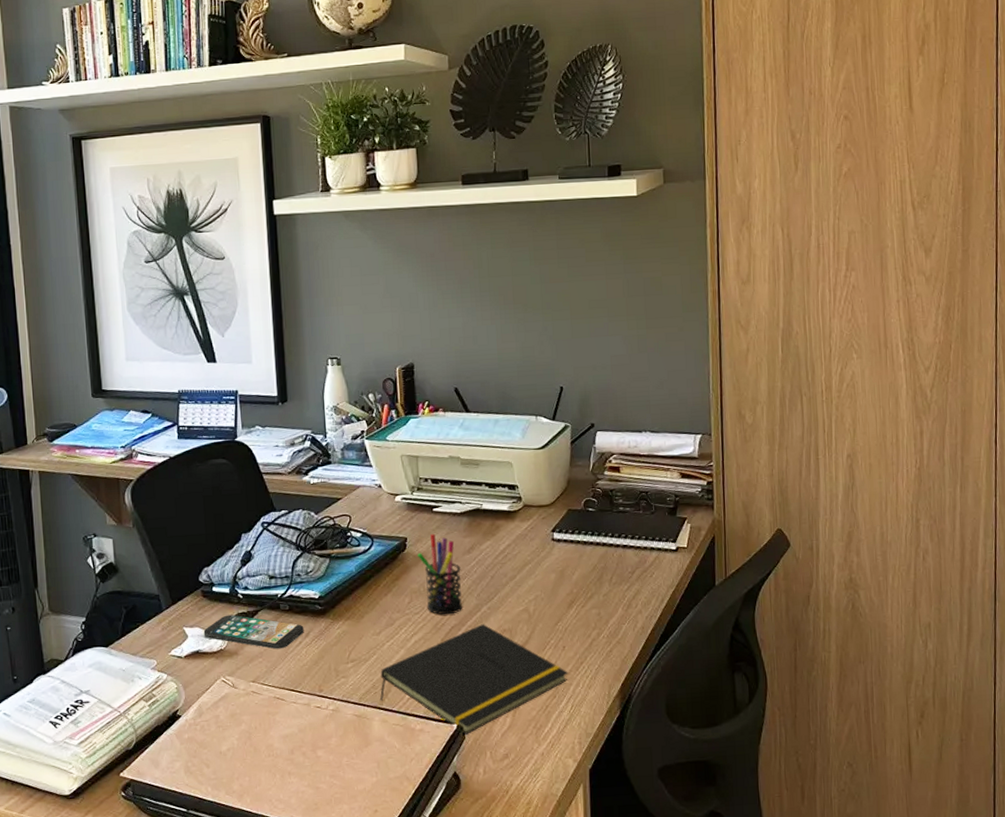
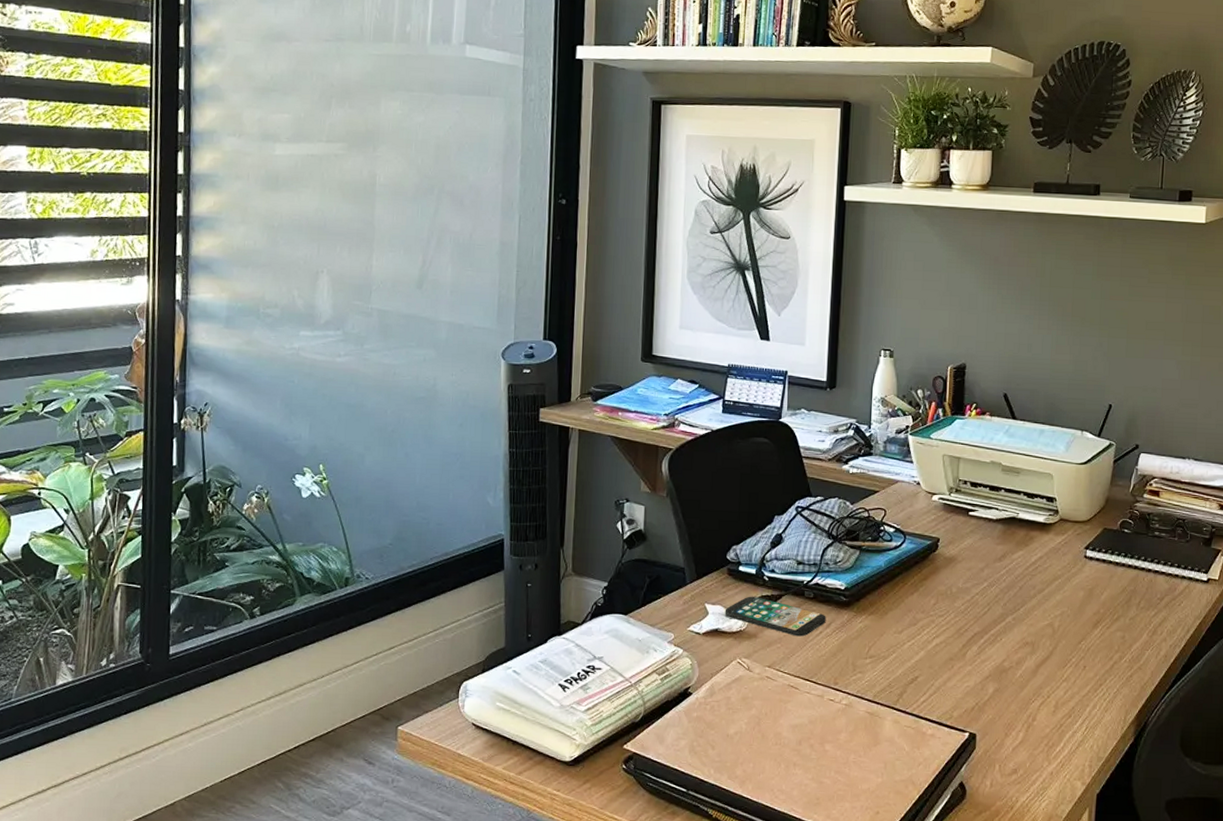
notepad: present [379,624,568,735] -> none [894,634,1086,745]
pen holder: present [417,533,463,615] -> none [948,537,990,621]

